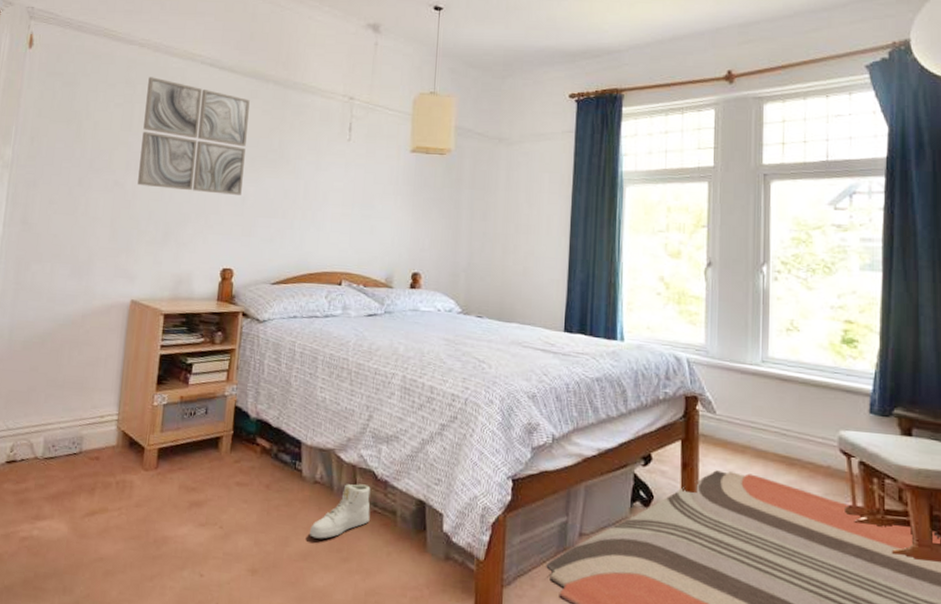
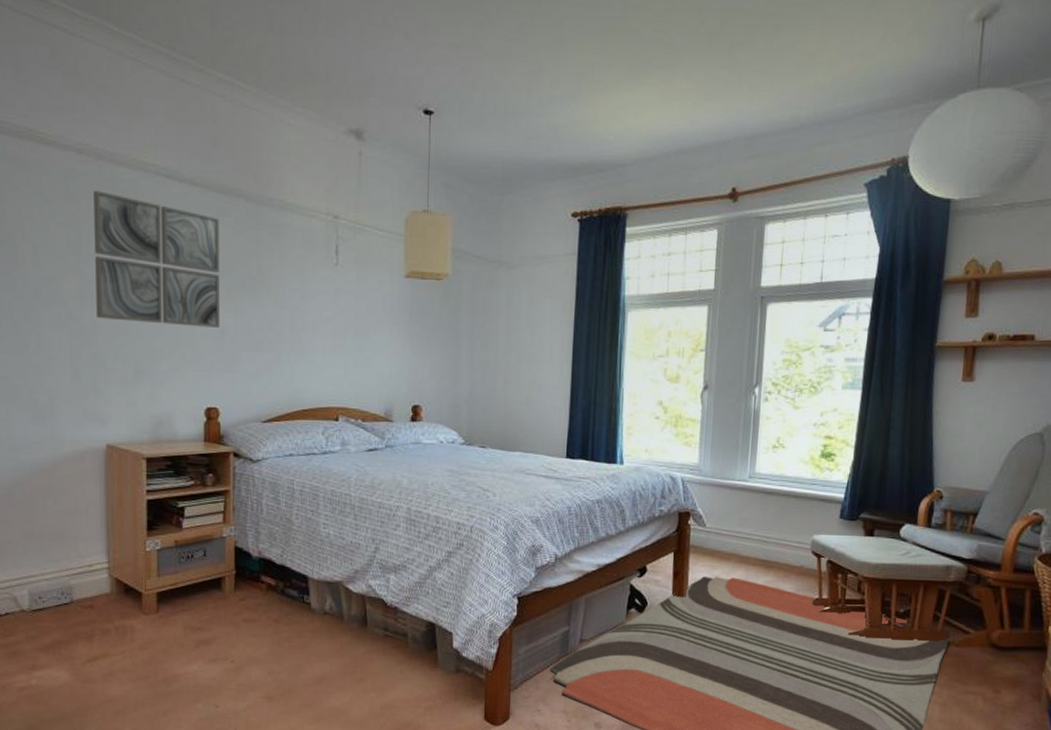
sneaker: present [310,484,371,539] -> none [323,612,382,664]

